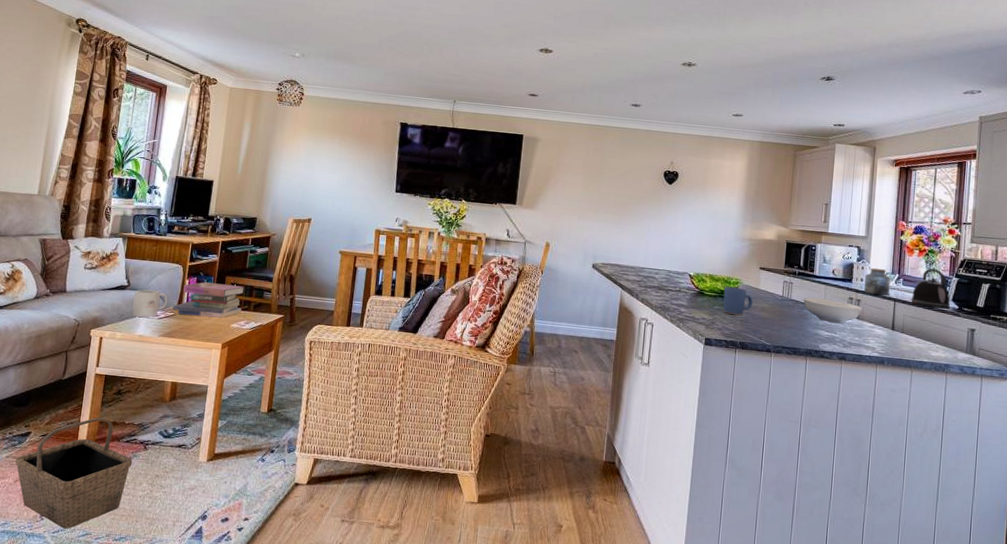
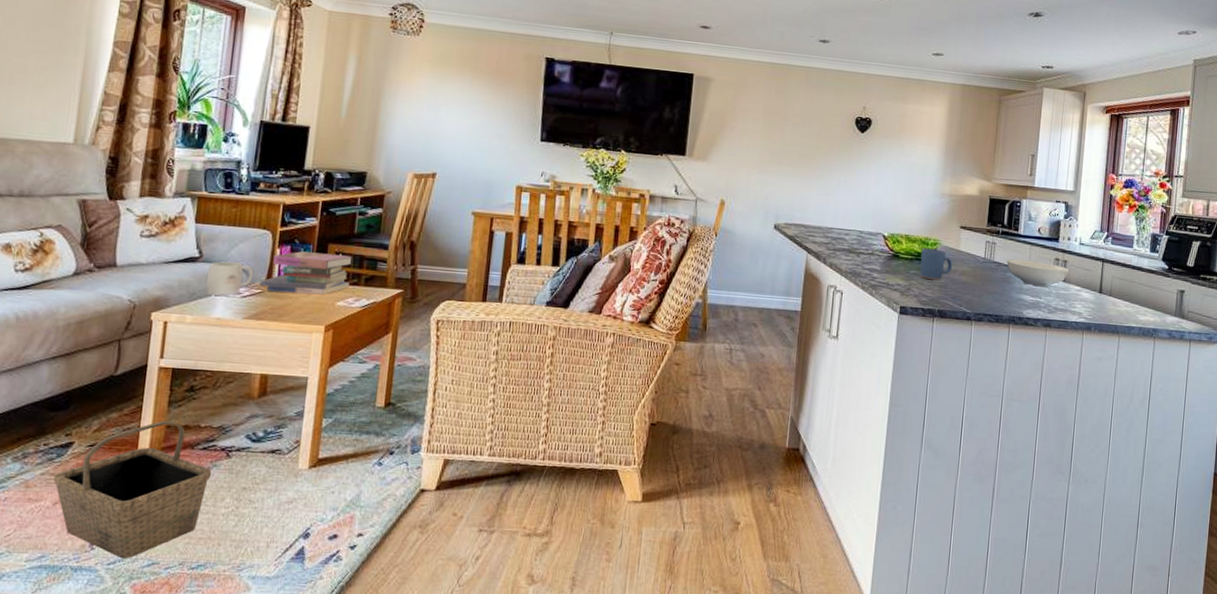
jar: present [864,267,890,296] -> none [1071,225,1099,257]
kettle: present [911,268,950,309] -> none [1119,225,1160,269]

